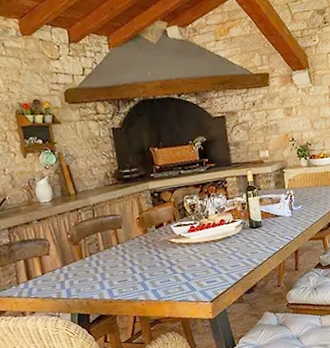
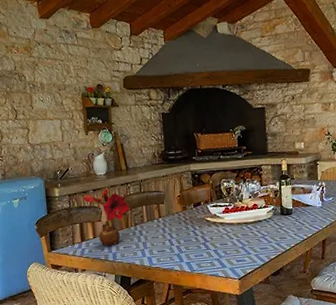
flower: none [25,215,84,283] -> present [82,187,131,246]

